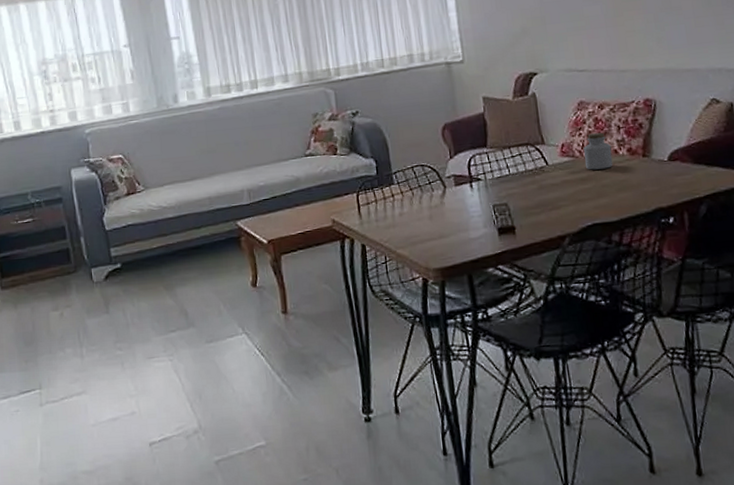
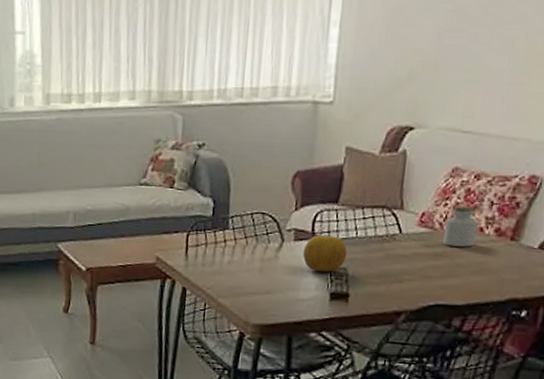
fruit: none [465,176,505,211] -> present [302,234,348,273]

